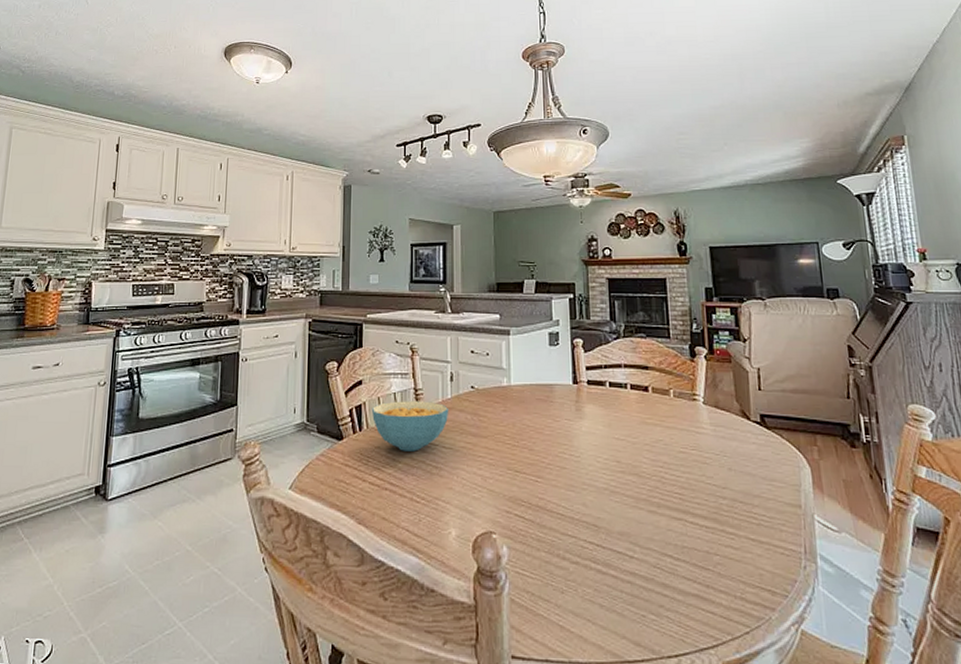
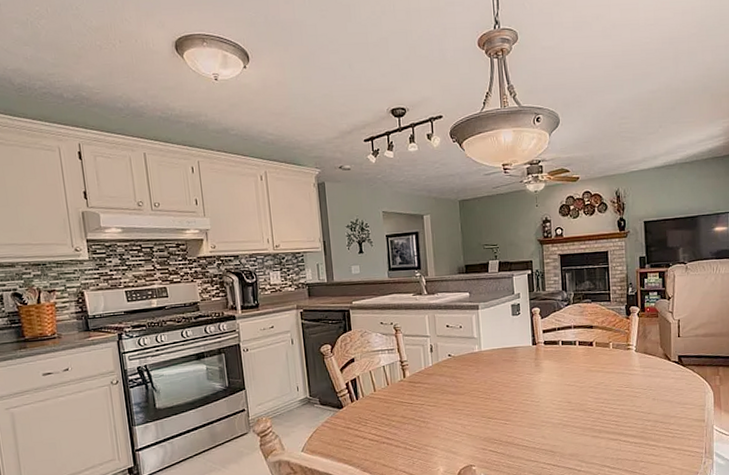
cereal bowl: present [371,401,449,452] -> none [364,370,432,412]

